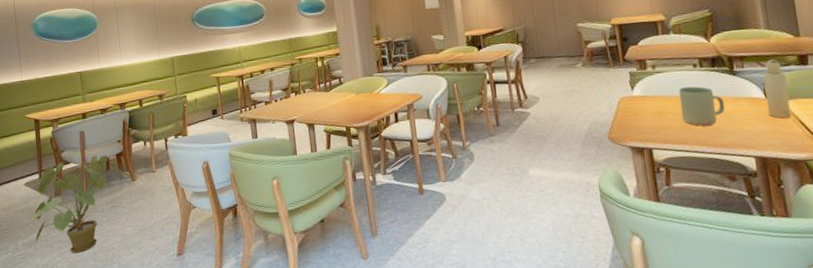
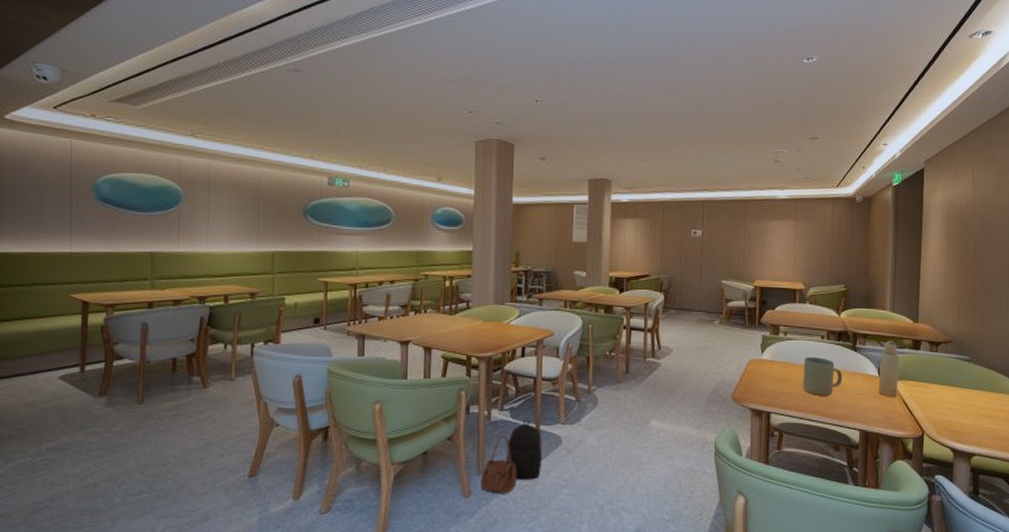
house plant: present [30,155,134,253] -> none [62,352,206,464]
handbag: none [375,198,409,254] -> present [480,436,517,494]
backpack: none [395,179,430,239] -> present [506,418,542,480]

